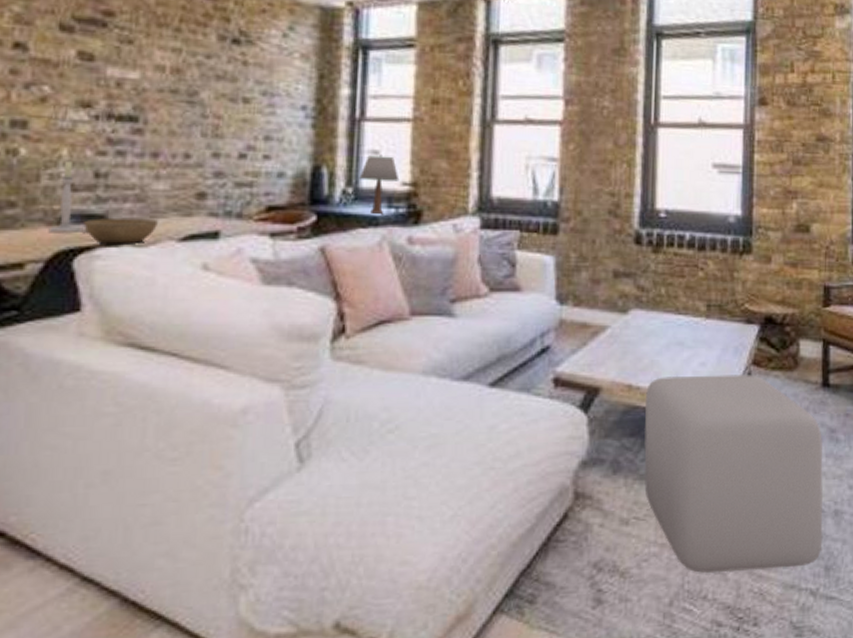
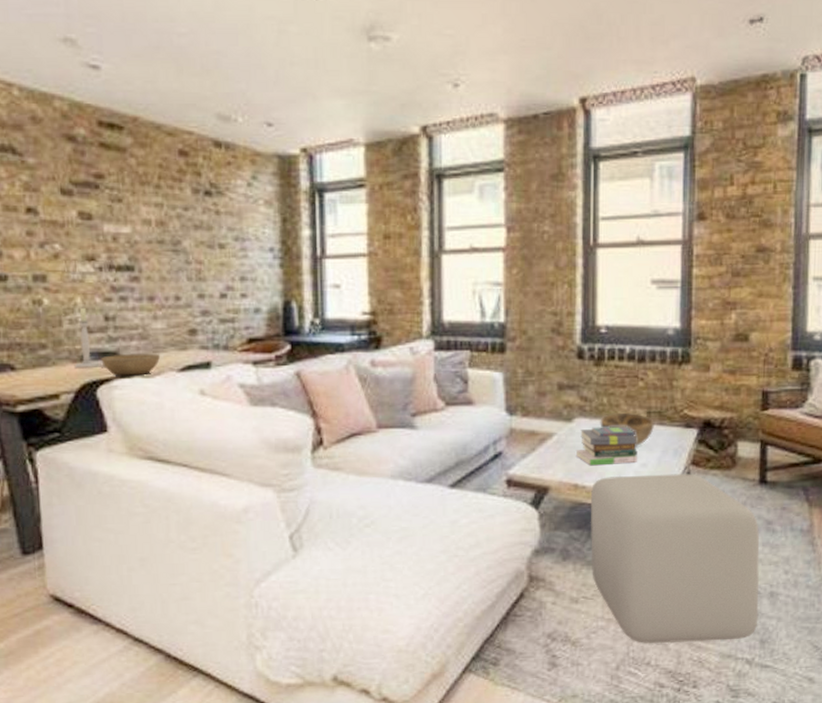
table lamp: present [358,154,400,214] -> none [324,288,360,341]
books: none [631,320,696,364] -> present [577,426,637,466]
decorative bowl: none [657,306,714,343] -> present [600,413,654,446]

